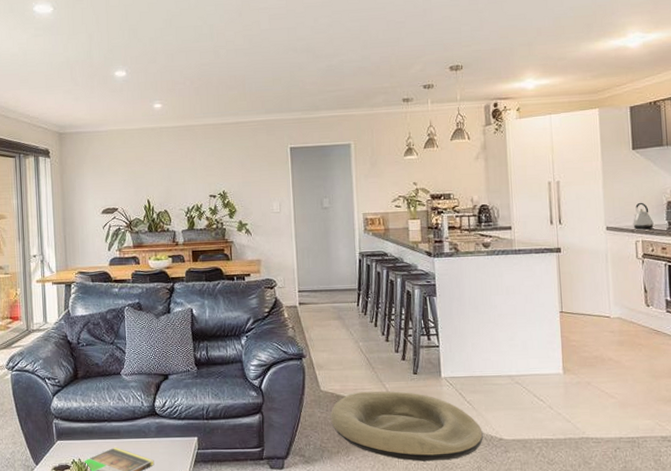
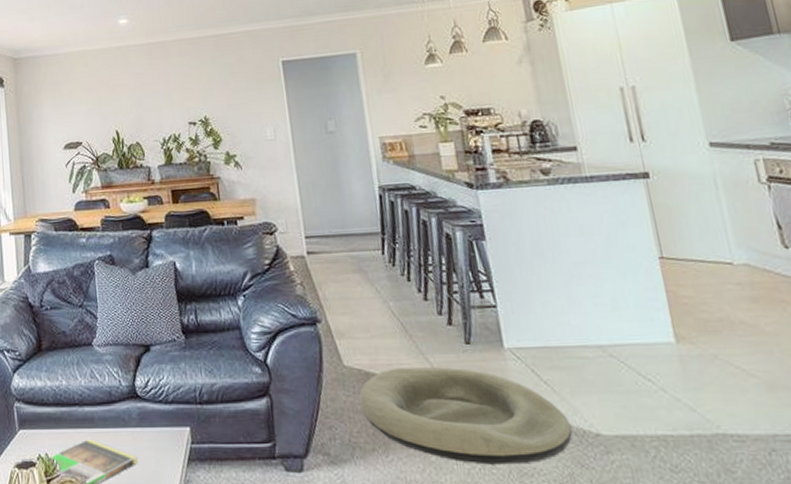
kettle: present [633,202,654,230] -> none [745,108,778,145]

